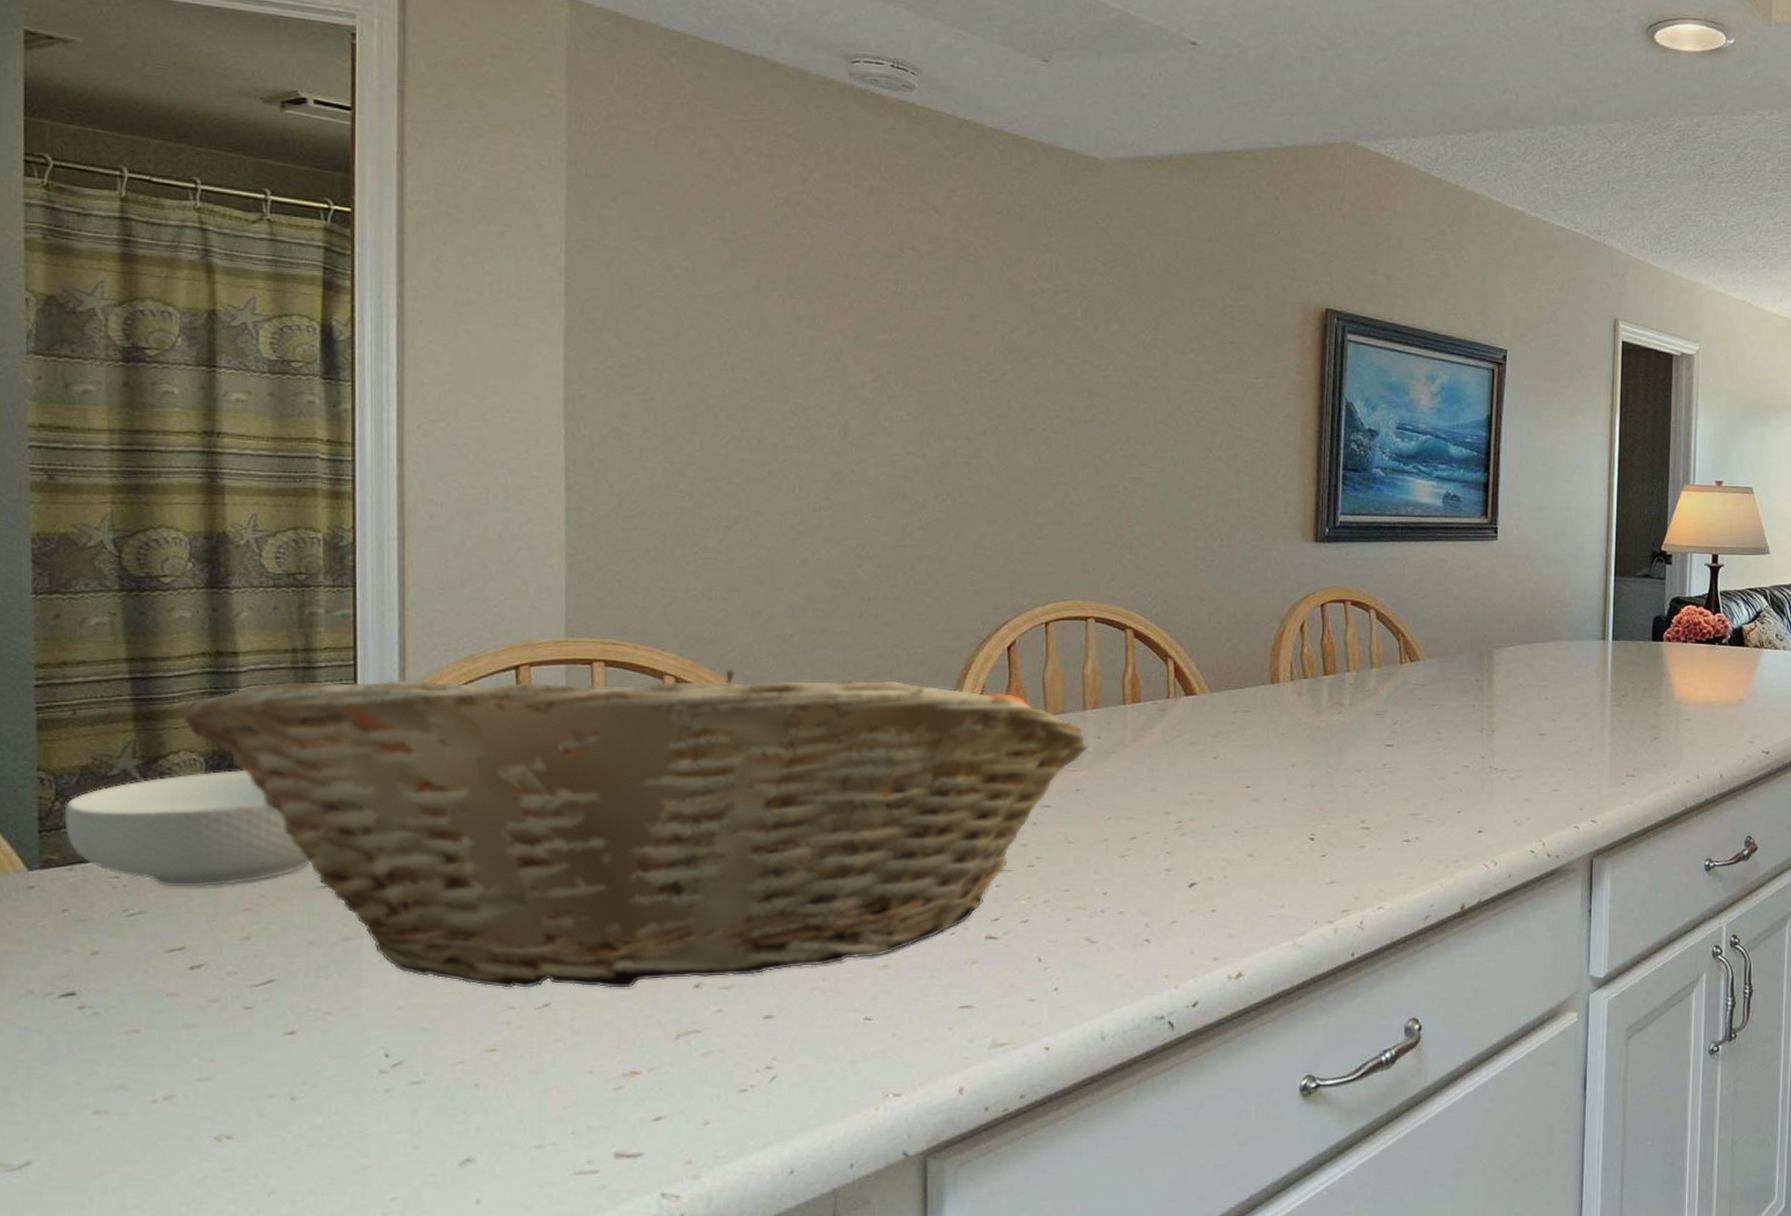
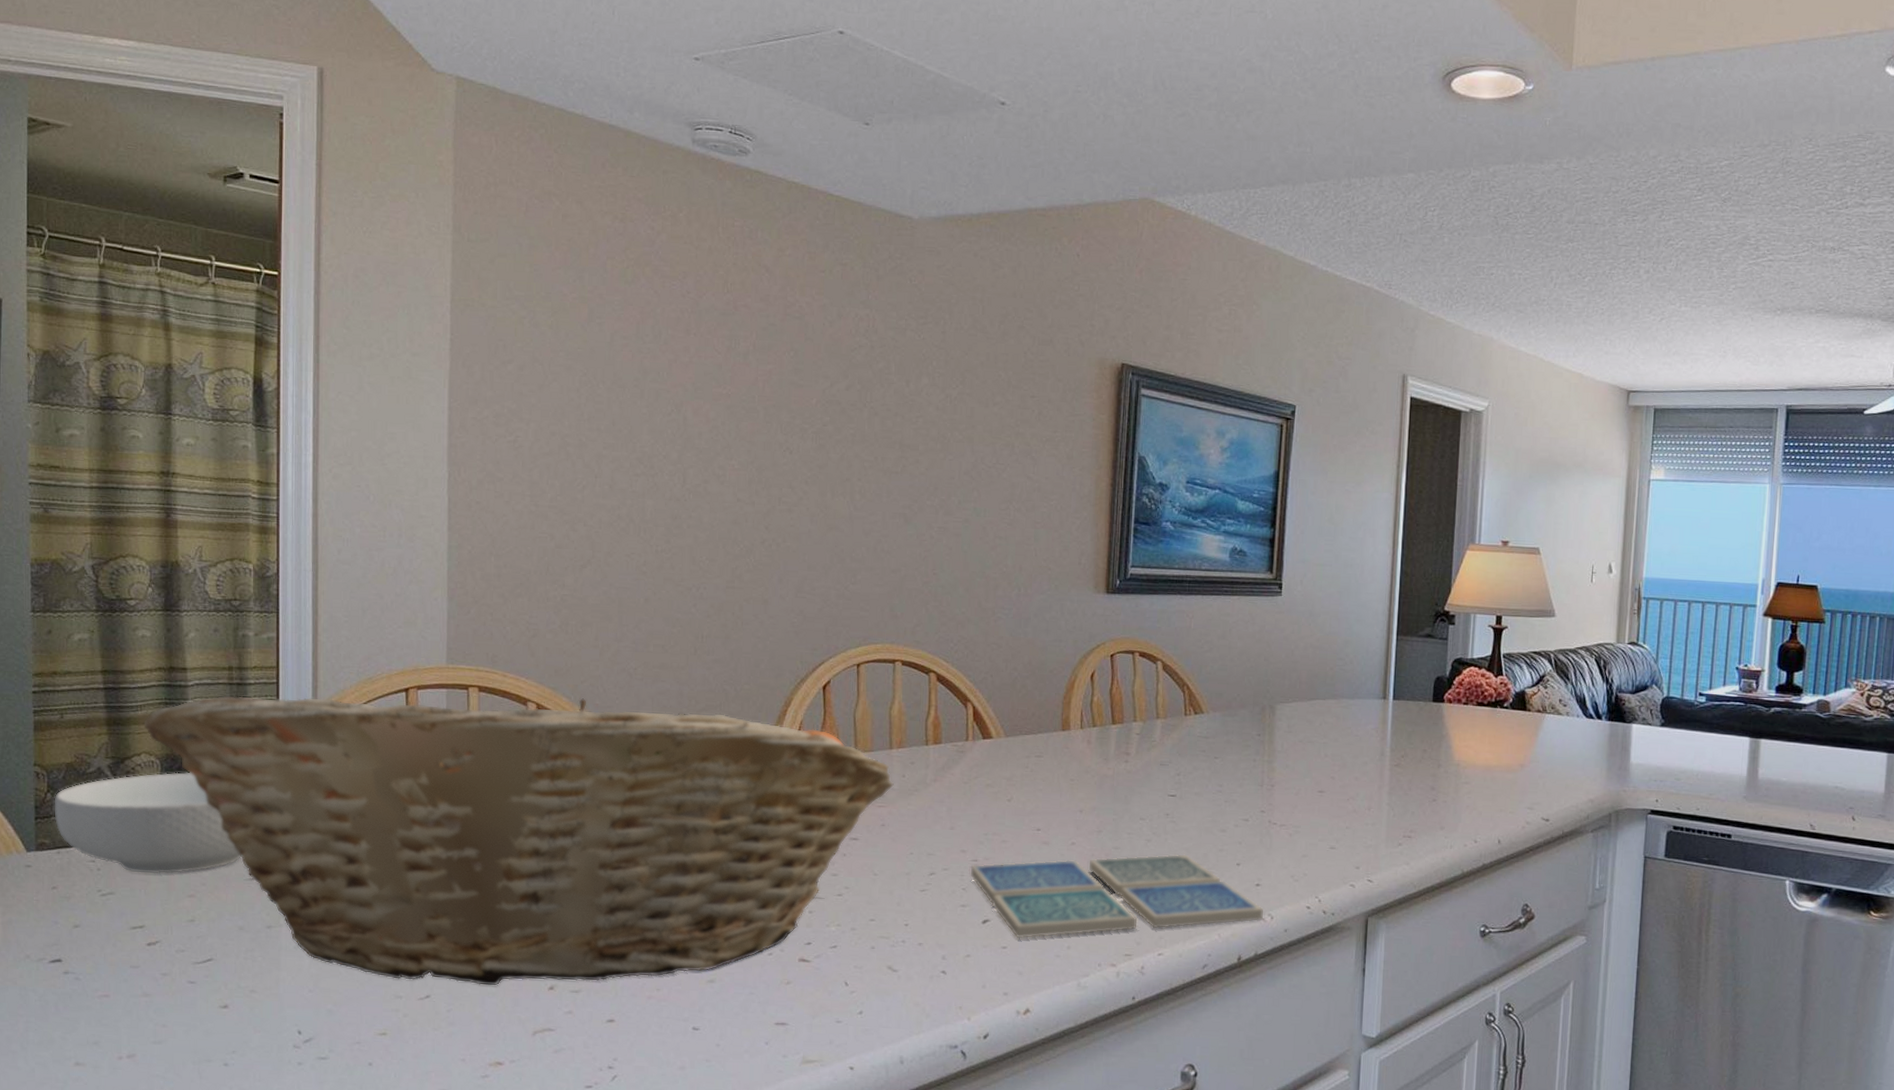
drink coaster: none [1174,804,1487,901] -> present [970,854,1264,939]

